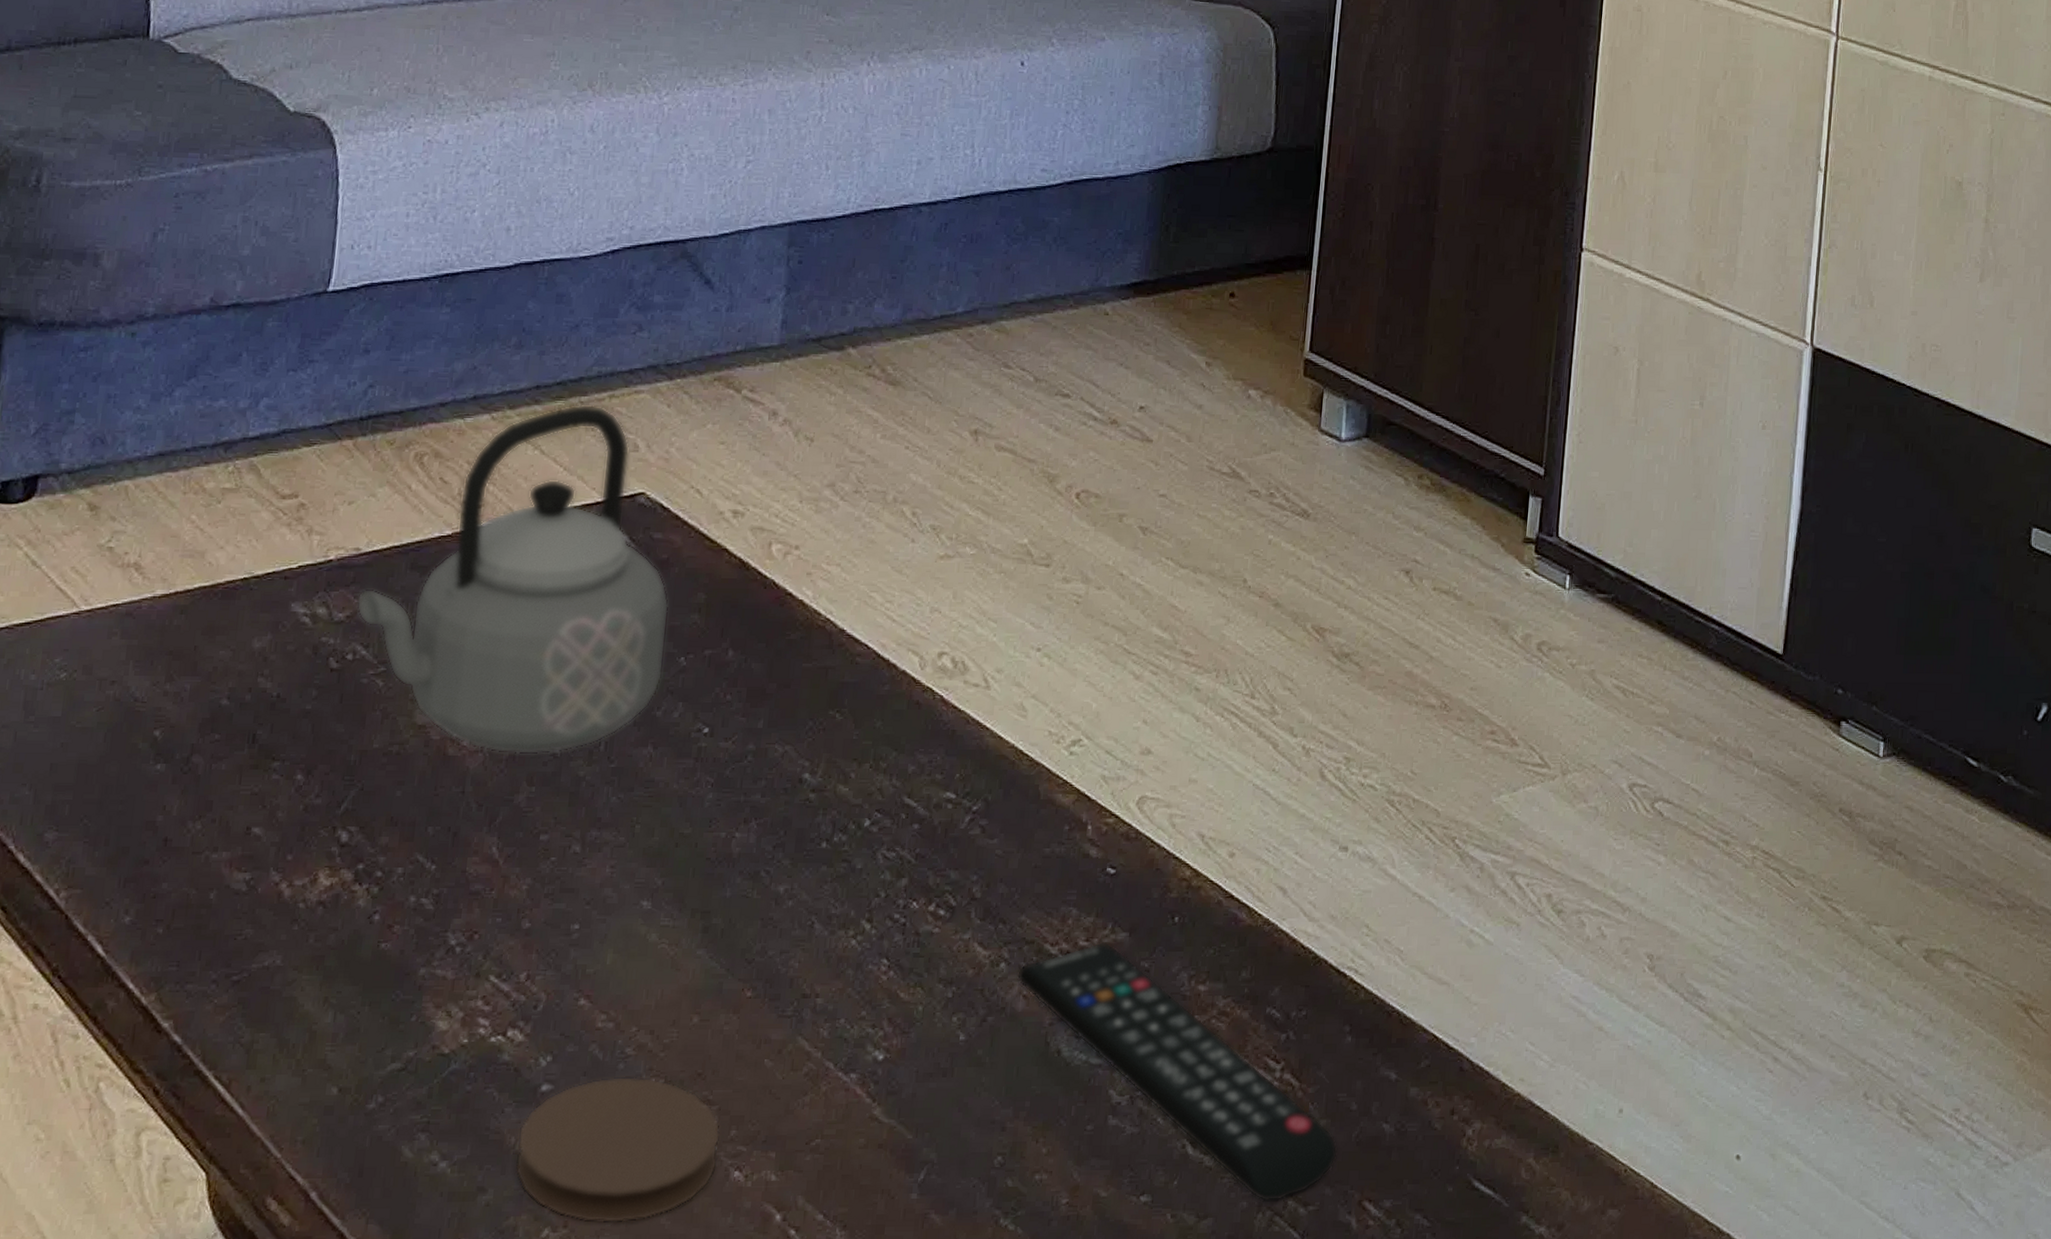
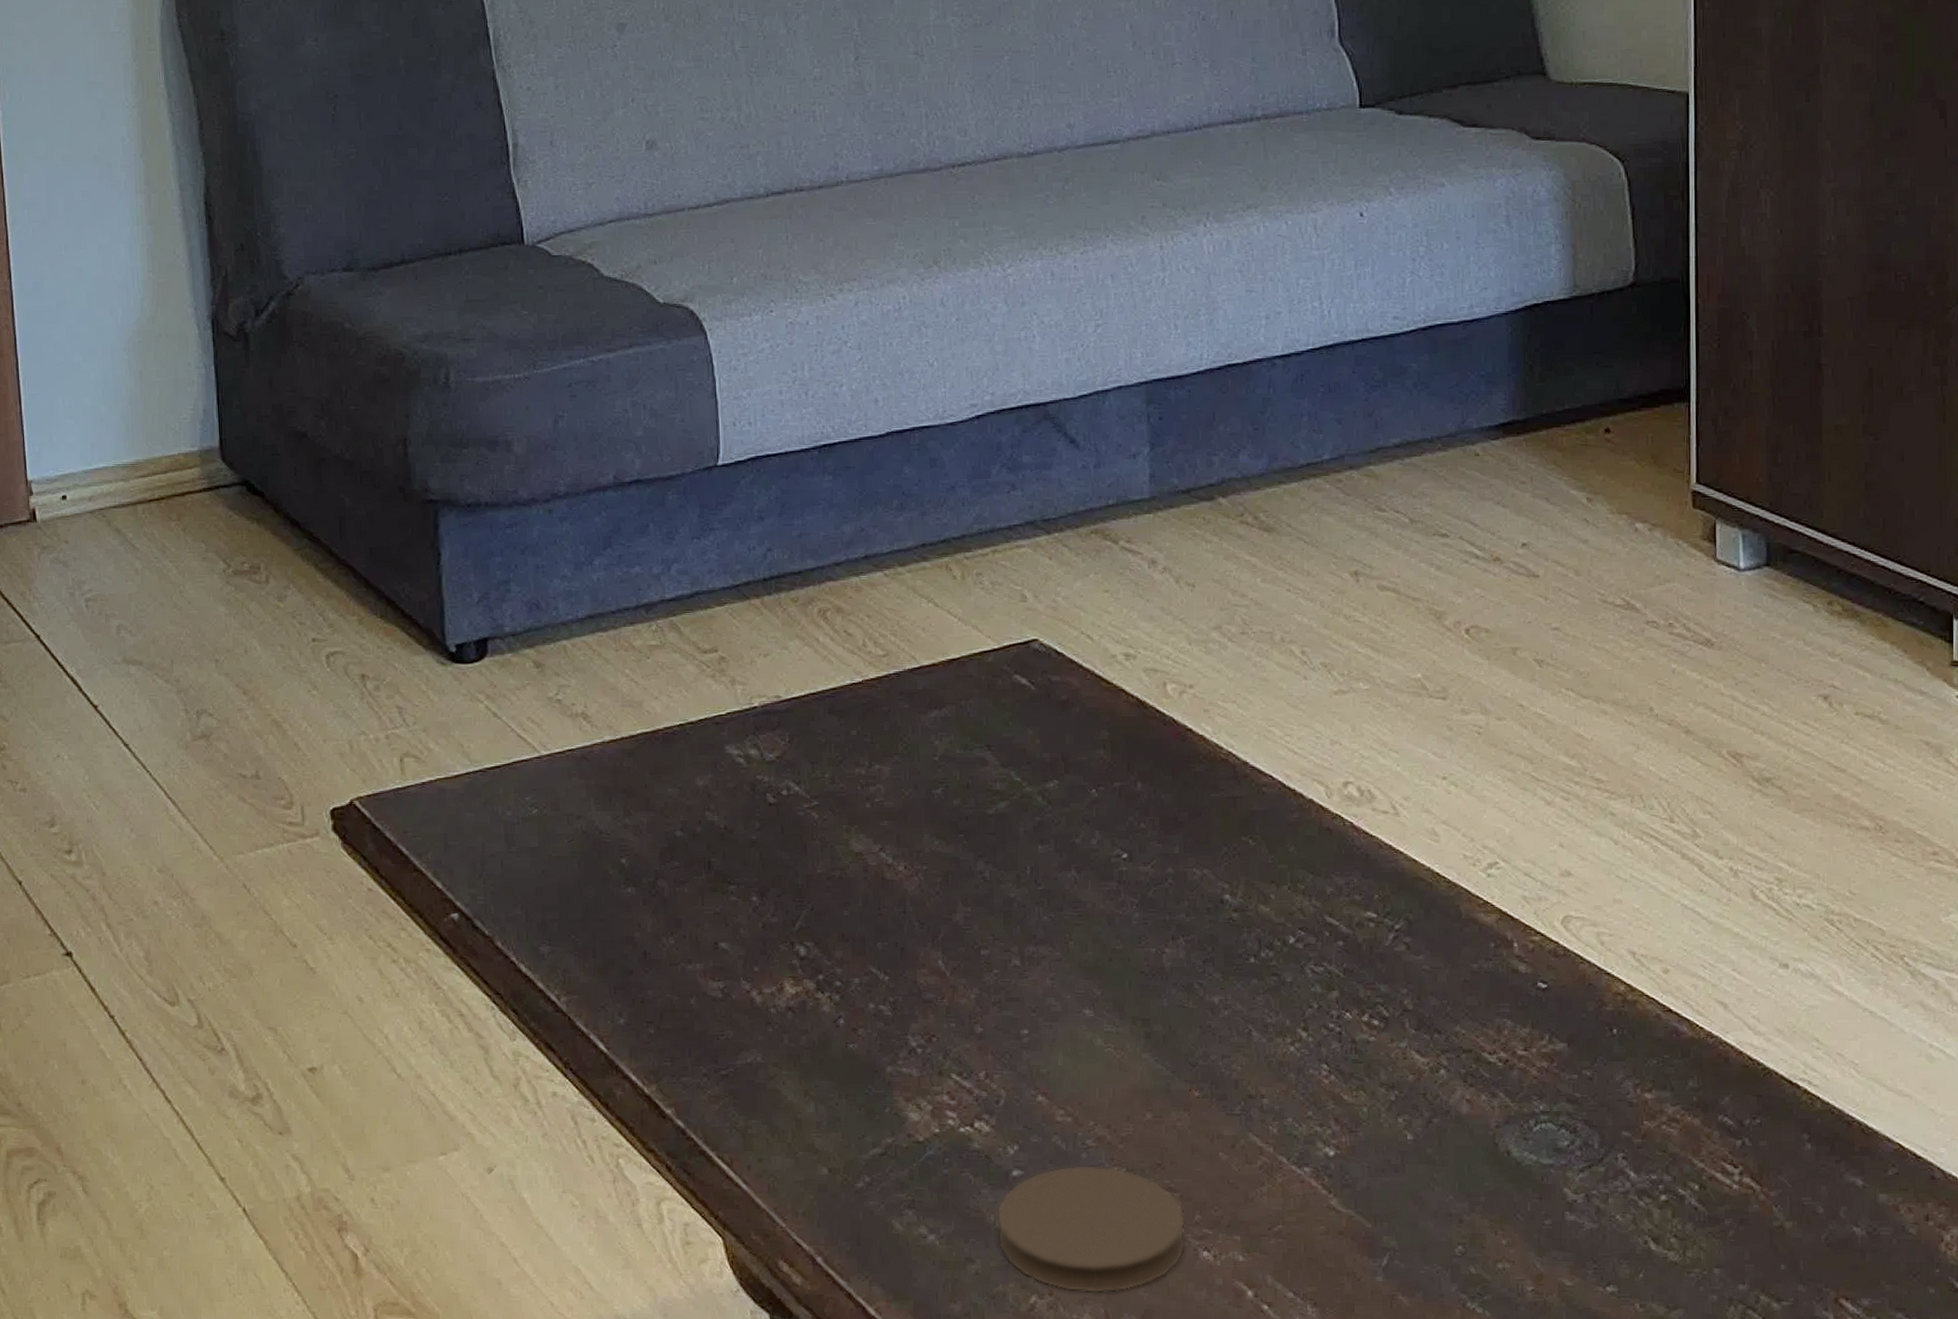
teapot: present [356,404,670,755] -> none [784,559,1077,879]
remote control: present [1016,942,1338,1202] -> none [1457,1052,1807,1296]

